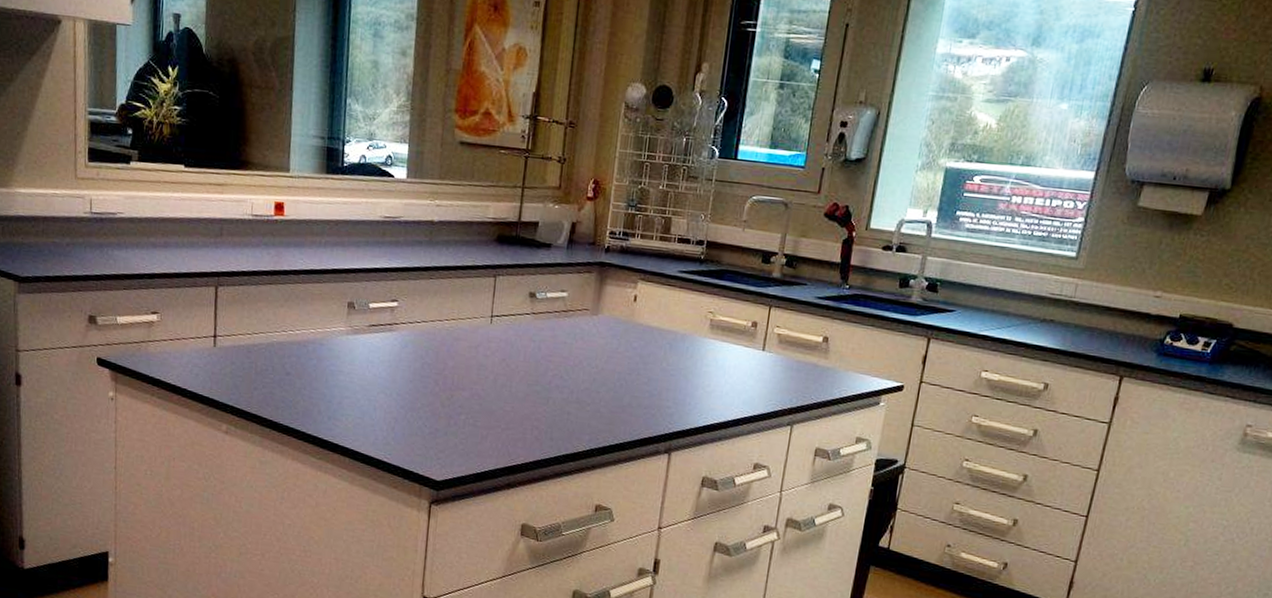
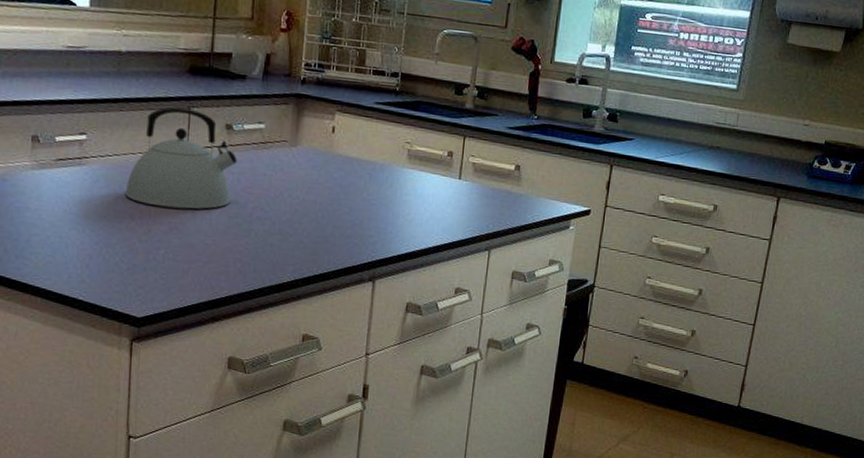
kettle: none [430,275,539,376] -> present [125,107,237,210]

